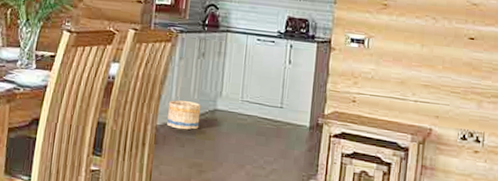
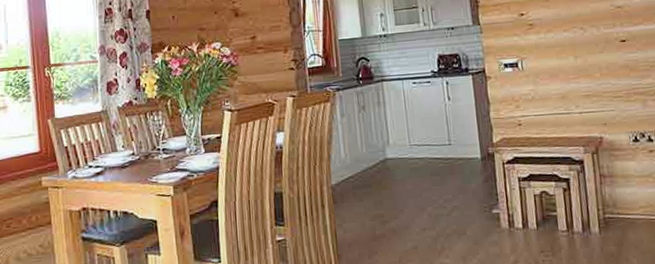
basket: present [167,100,201,130] -> none [339,155,374,185]

